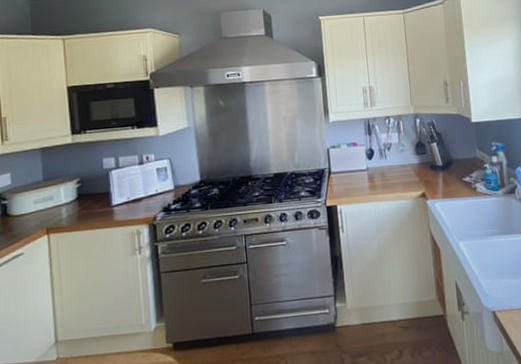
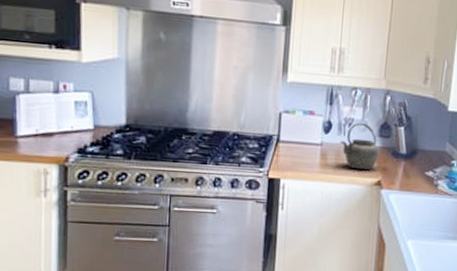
kettle: none [382,145,419,186] -> present [339,122,379,170]

